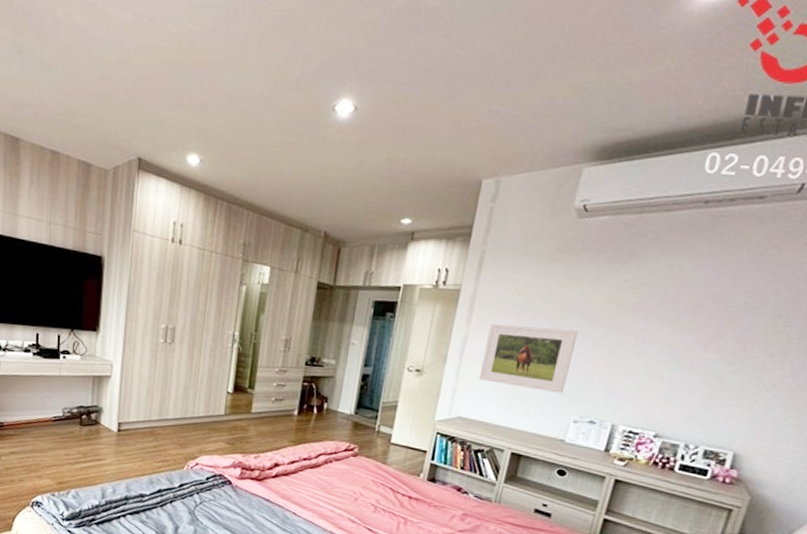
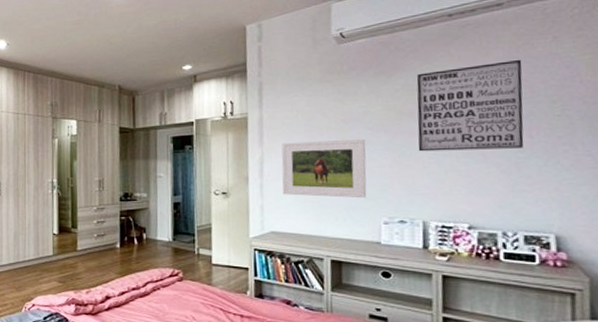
wall art: none [629,264,763,361] -> present [416,59,524,152]

